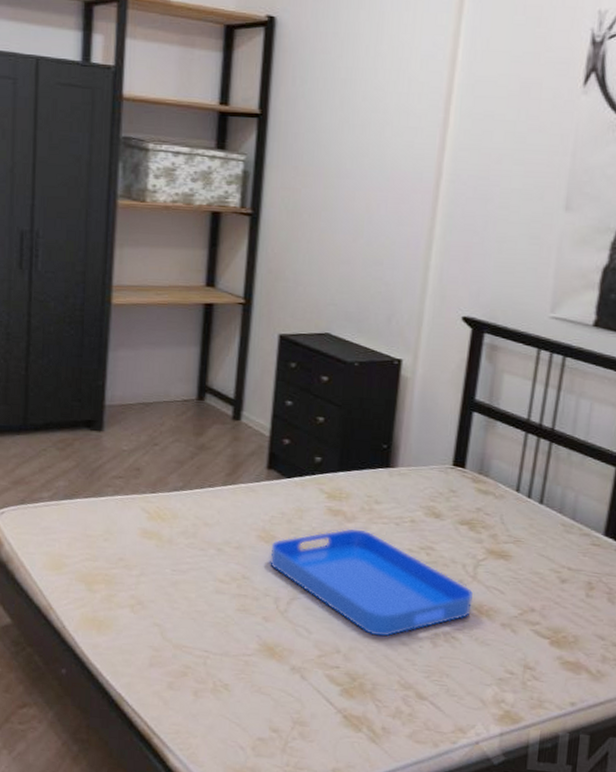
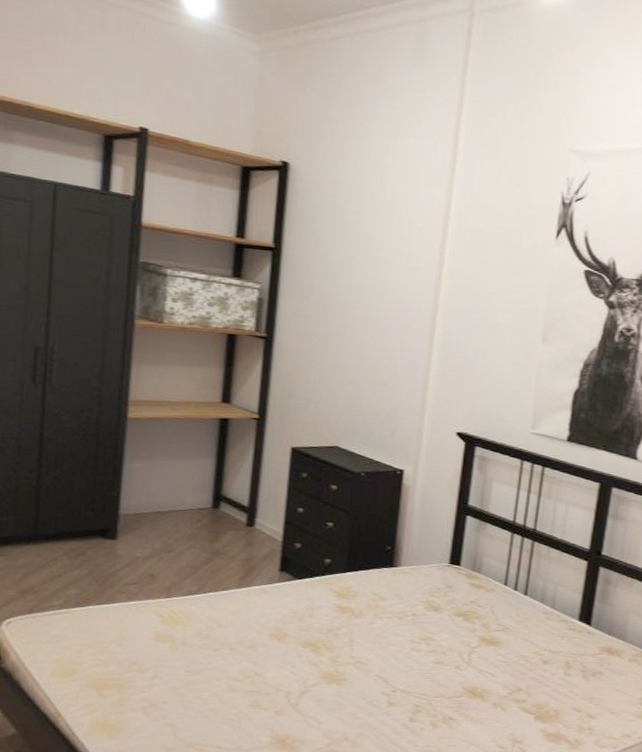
serving tray: present [269,528,473,637] -> none [281,624,468,722]

